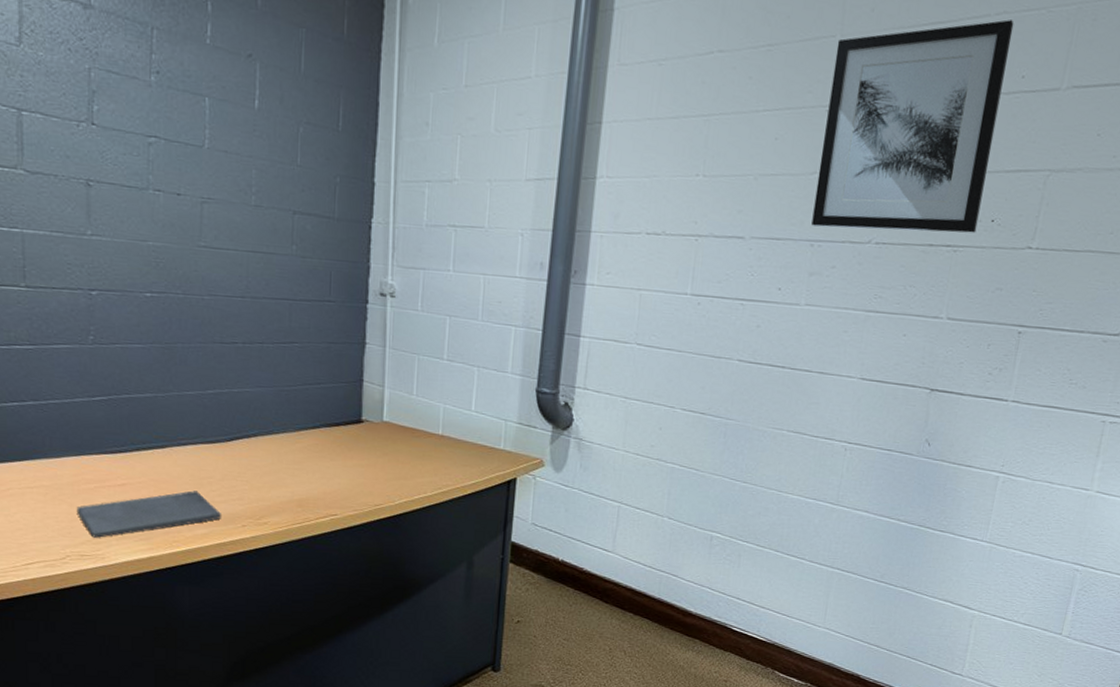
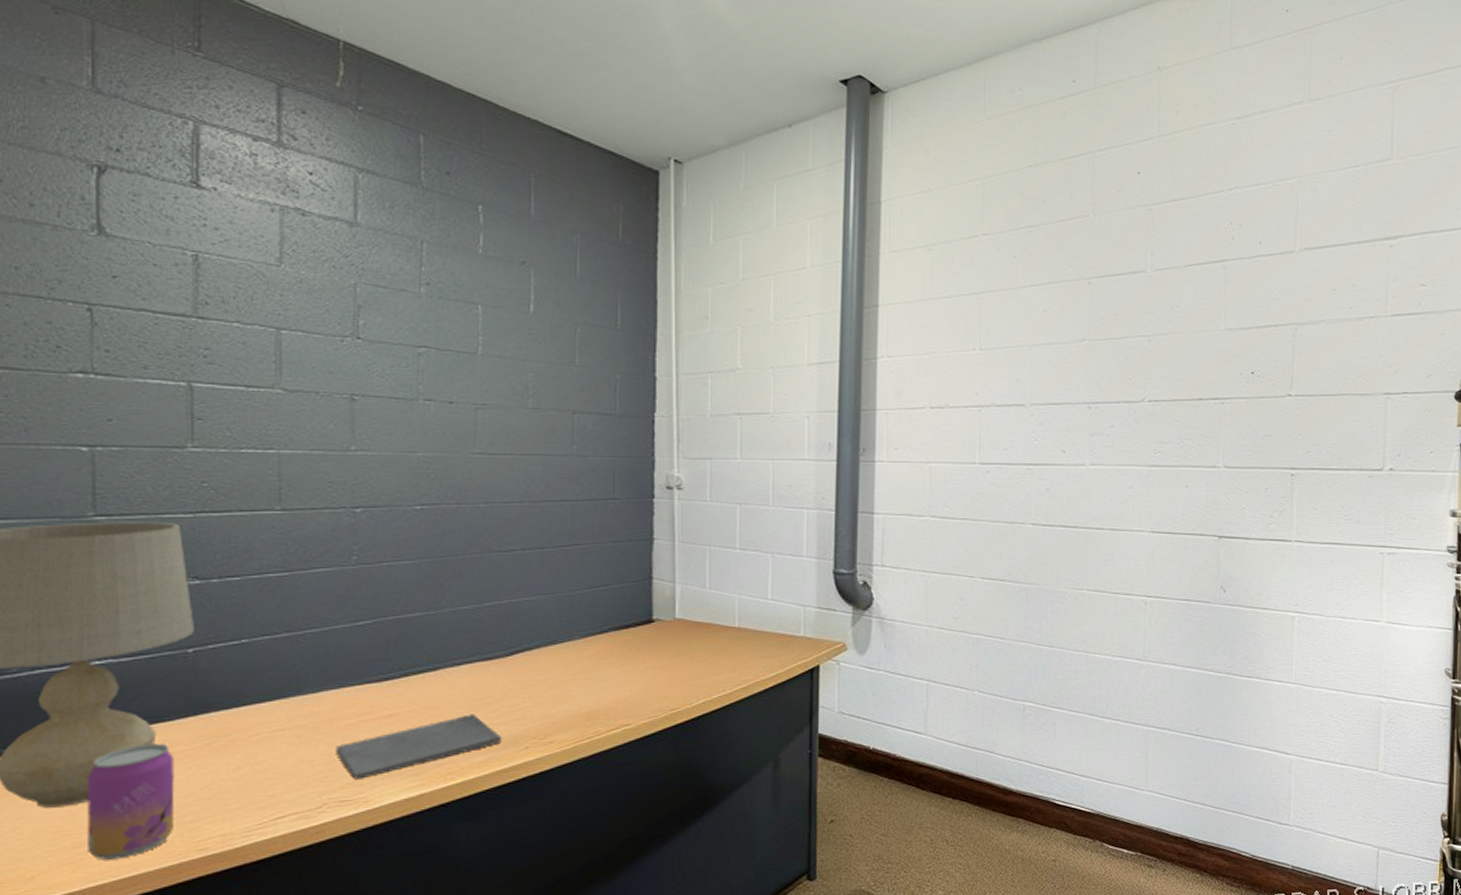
wall art: present [811,20,1014,233] -> none [1087,194,1246,390]

